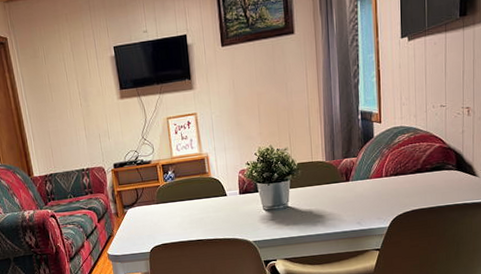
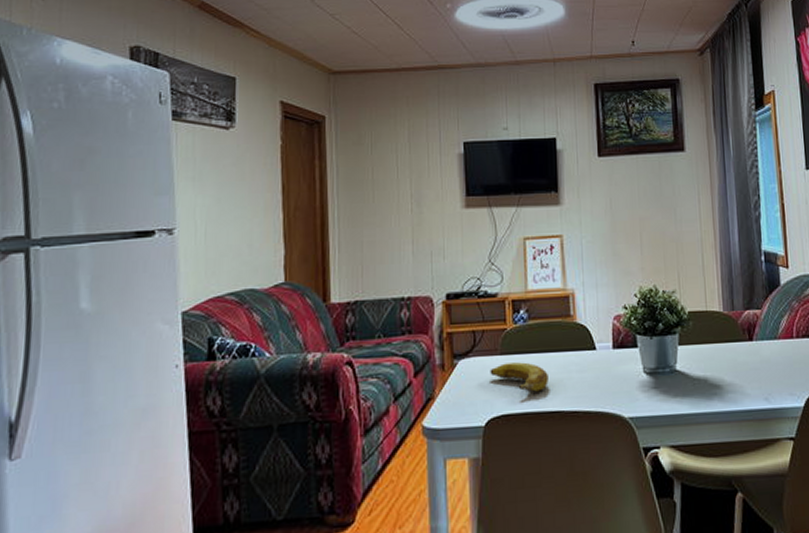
banana: none [150,208,193,228] -> present [490,362,548,392]

